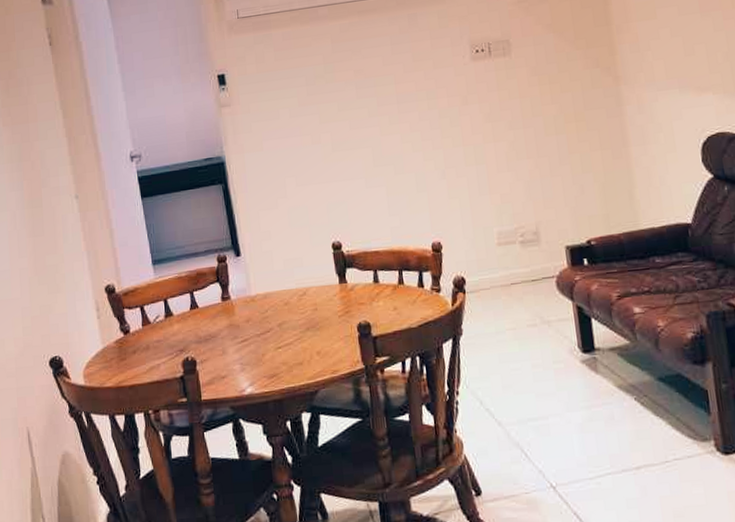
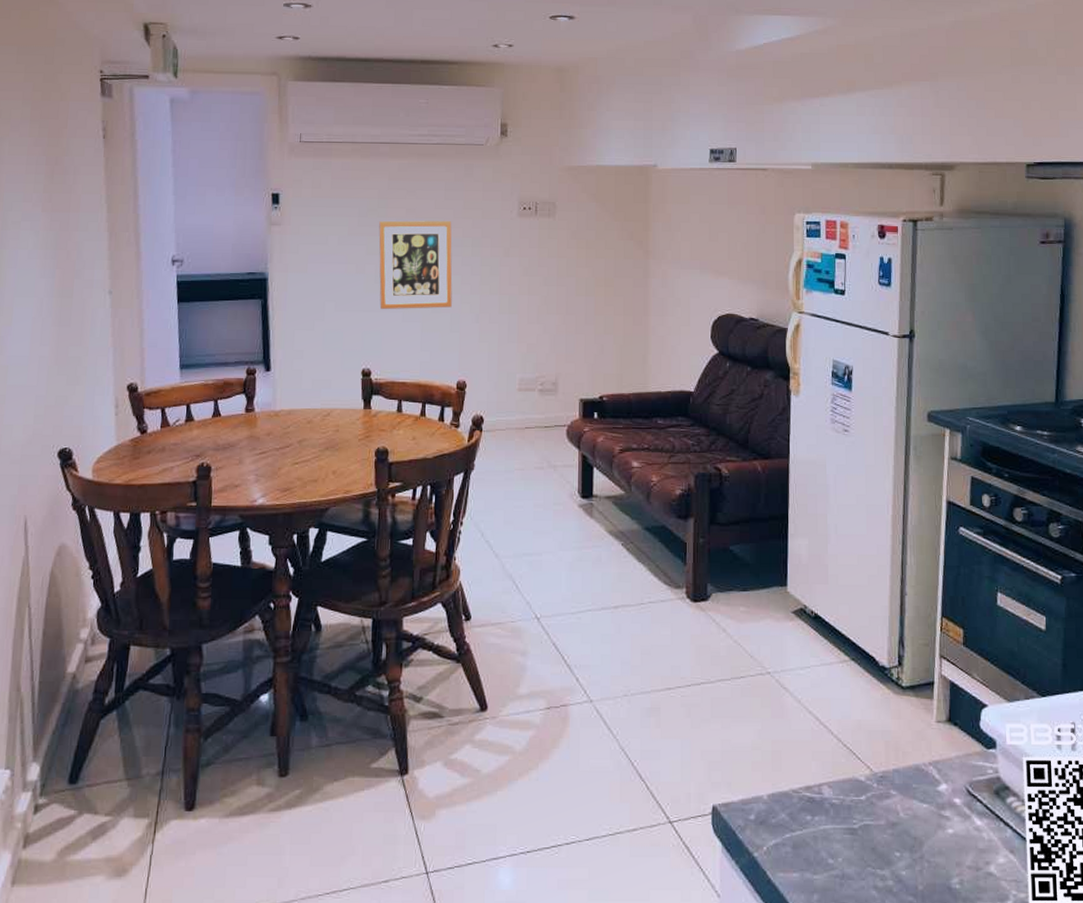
wall art: none [328,76,415,179] -> present [379,220,453,310]

